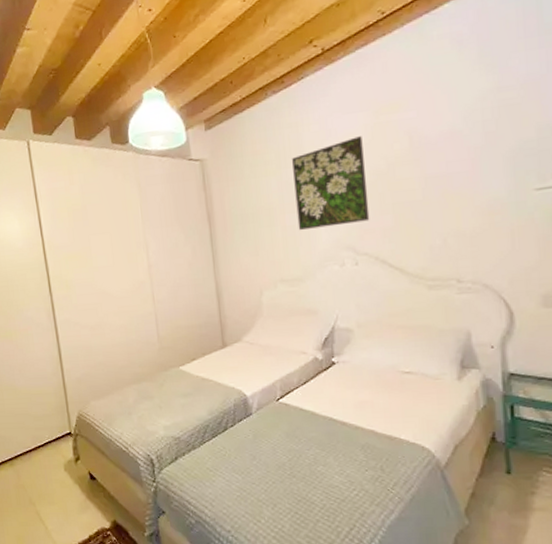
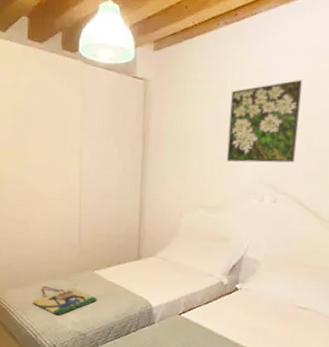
home sign: none [118,389,187,422] -> present [33,285,97,316]

